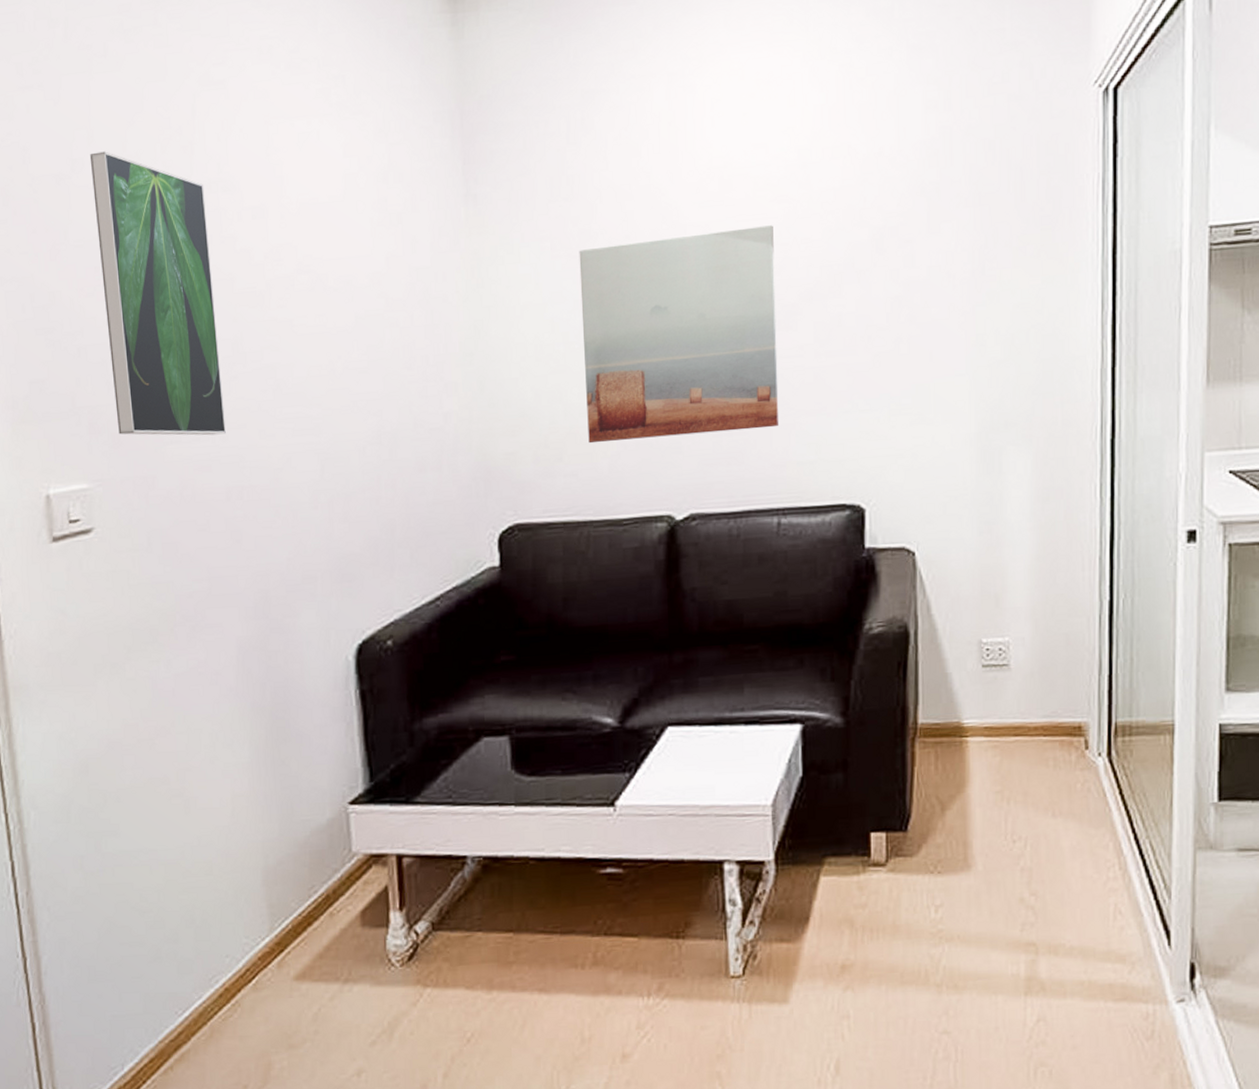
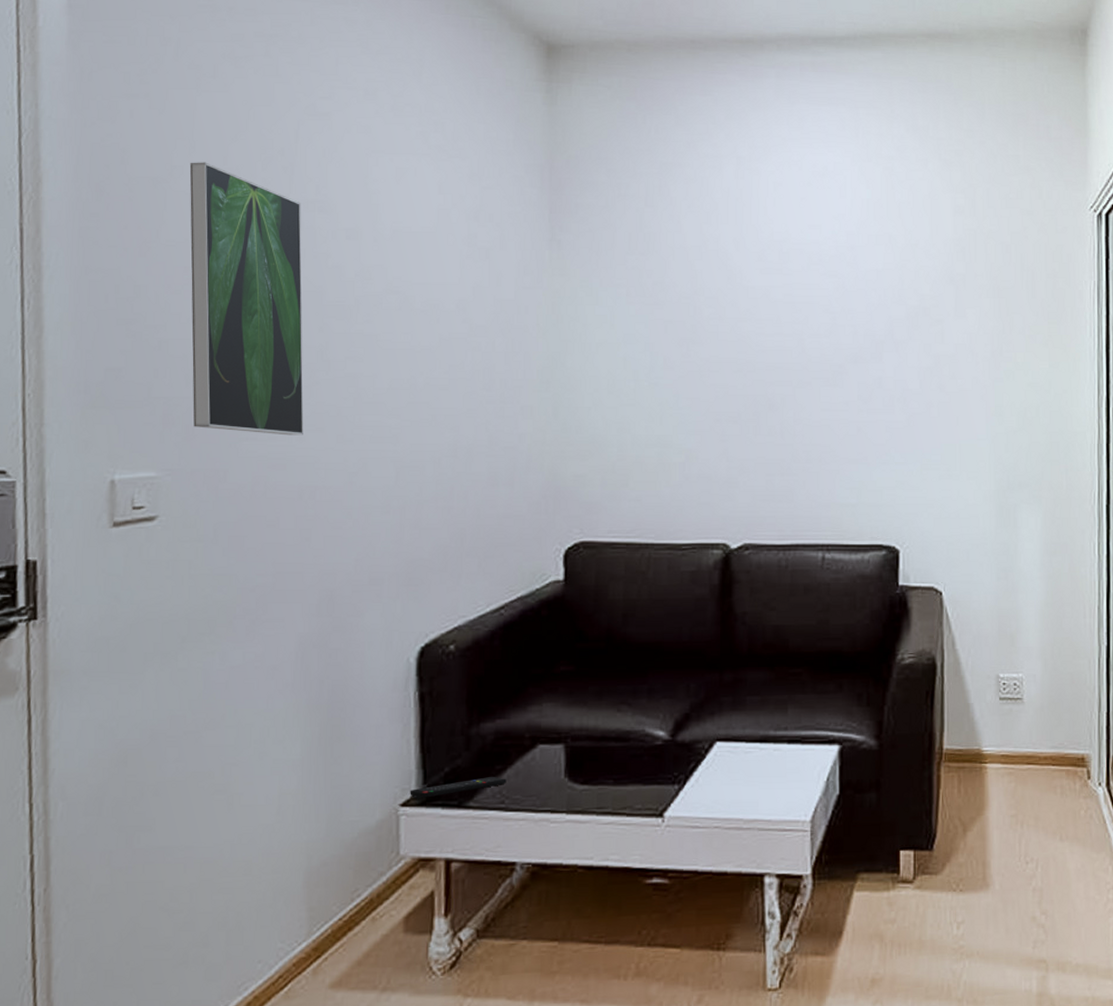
remote control: none [357,771,453,797] -> present [410,776,507,799]
wall art: present [579,225,779,444] -> none [652,295,826,473]

